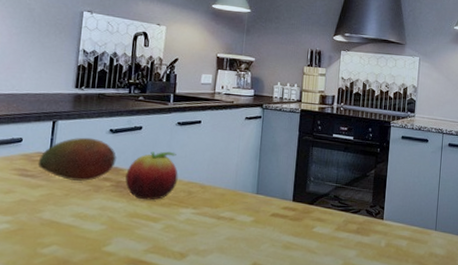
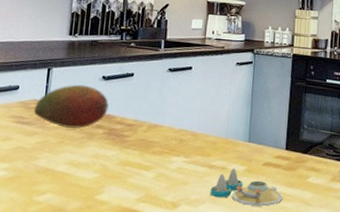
fruit: present [125,151,178,200] -> none [117,98,170,148]
salt and pepper shaker set: none [218,219,290,256] -> present [210,168,283,207]

